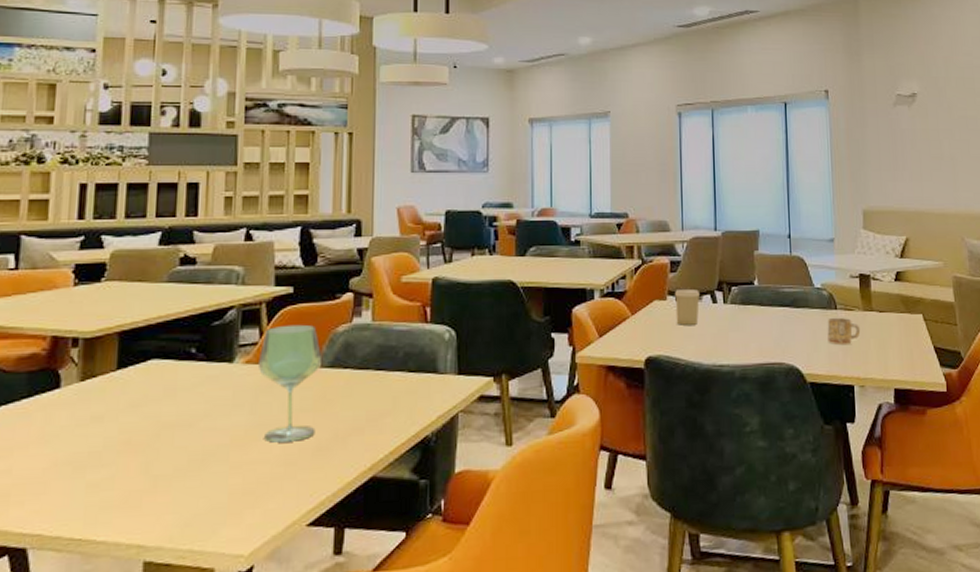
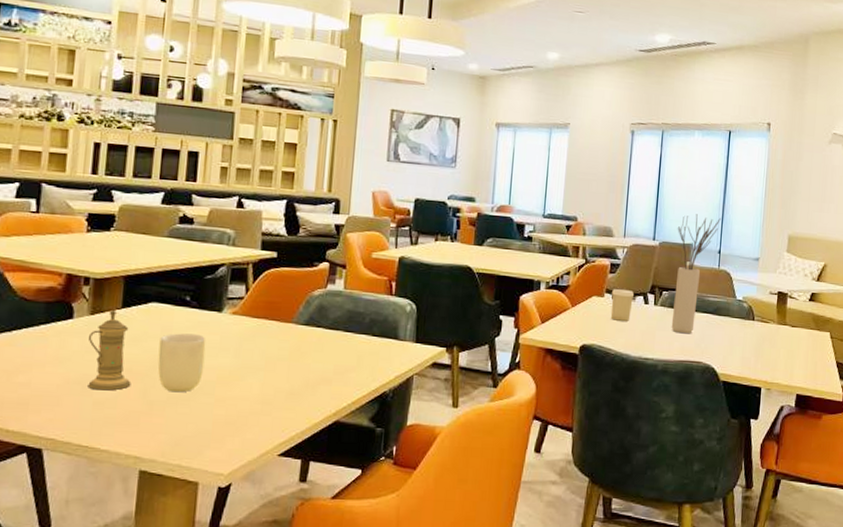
coffee pot: none [79,374,131,470] -> present [88,310,131,391]
cup: none [160,391,217,463] -> present [157,333,206,393]
wine glass: present [257,324,323,443] -> none [242,284,299,385]
vase: none [740,197,786,333] -> present [671,214,721,334]
mug: present [827,317,861,346] -> none [743,327,773,353]

